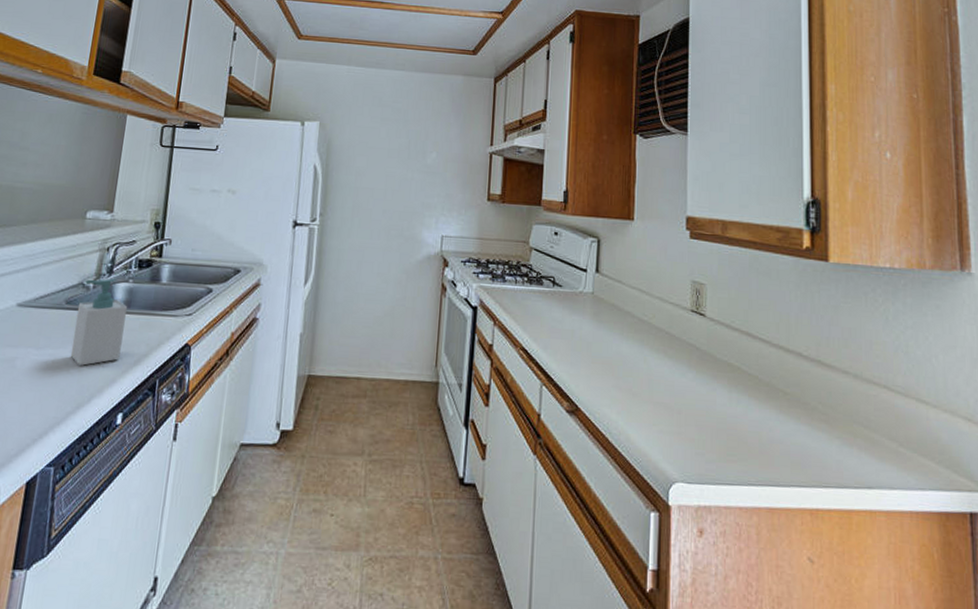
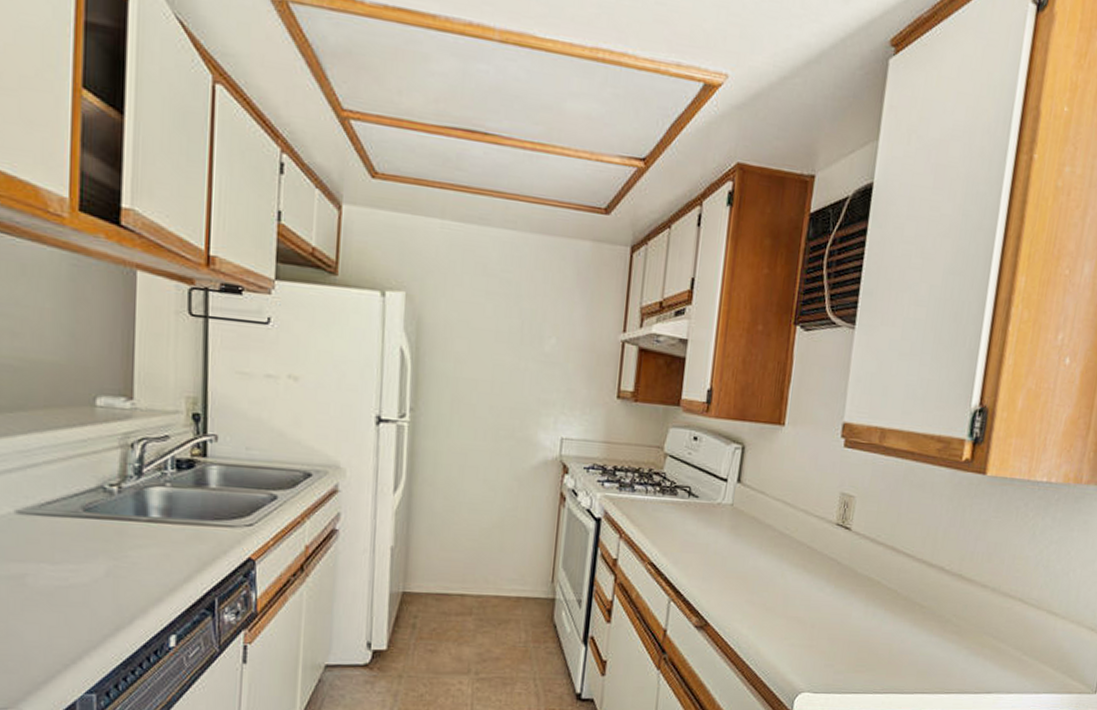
soap bottle: present [70,278,127,366] -> none [98,480,167,583]

